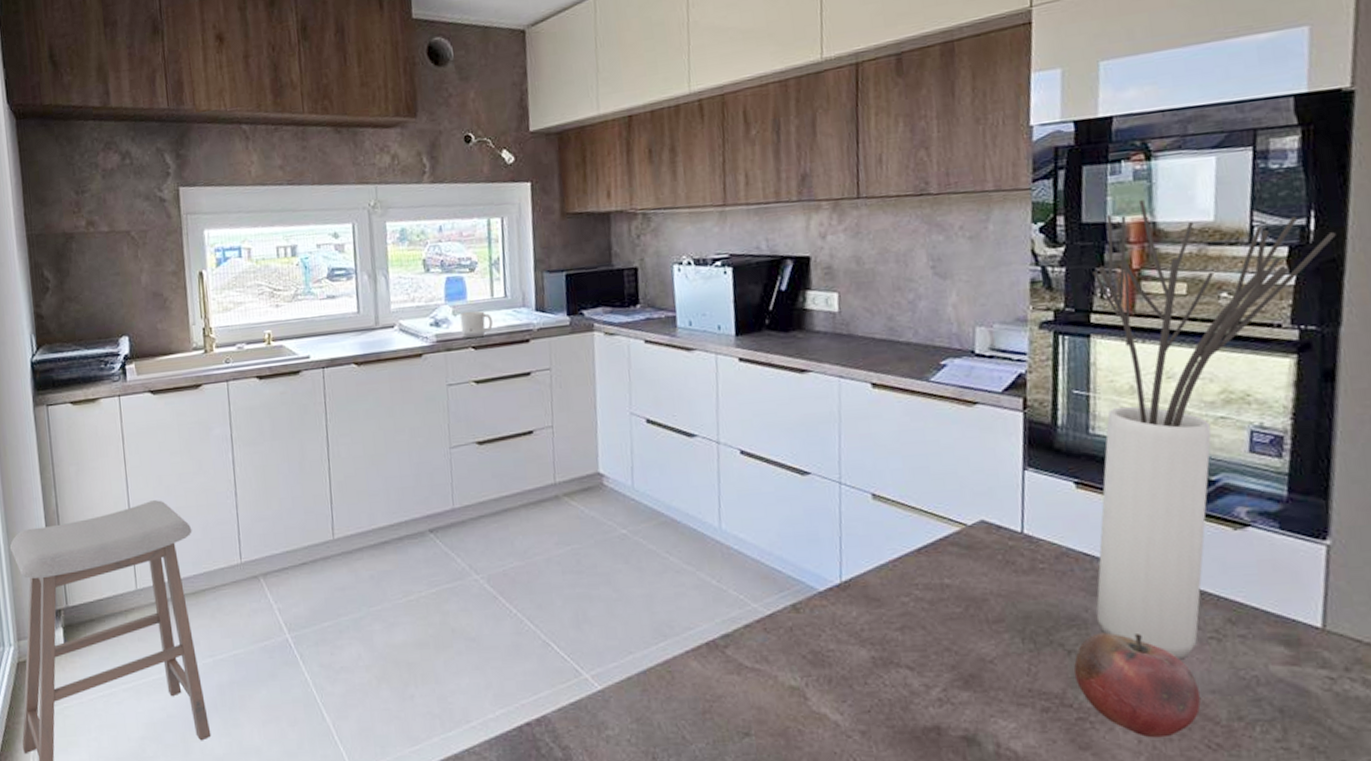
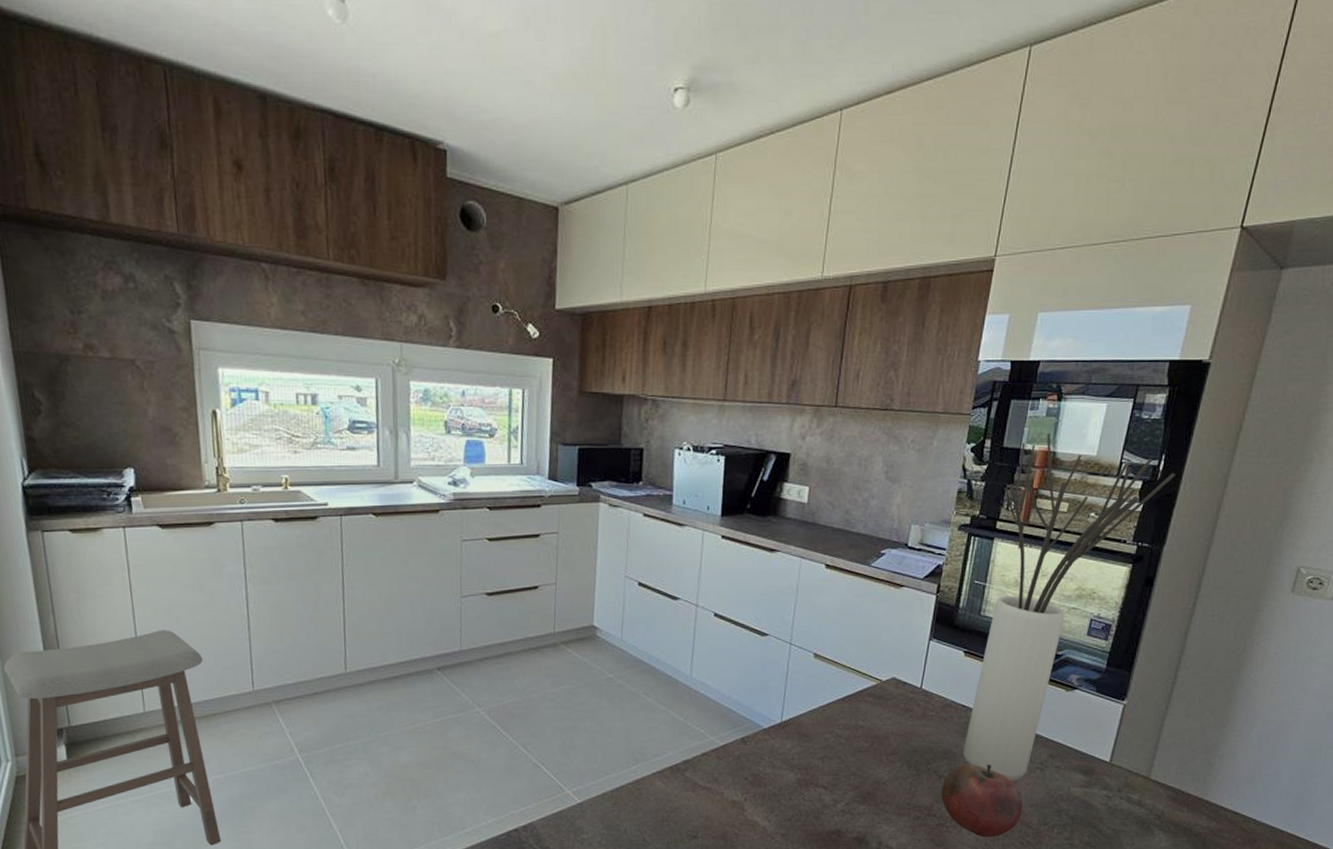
mug: present [459,310,493,339] -> none [477,474,508,500]

